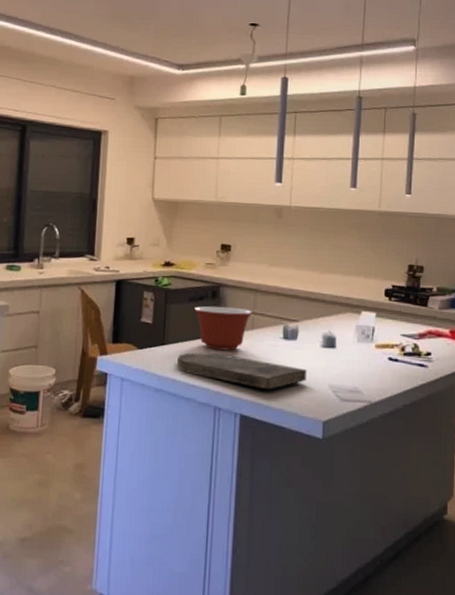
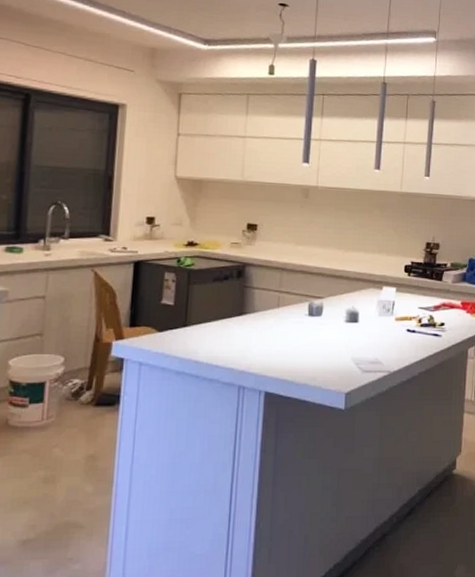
cutting board: present [177,352,307,390] -> none [200,332,331,366]
mixing bowl: present [193,306,253,351] -> none [217,285,279,330]

